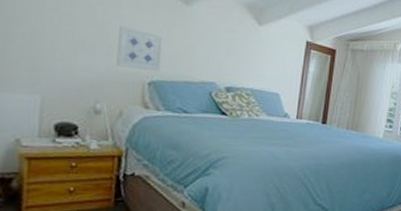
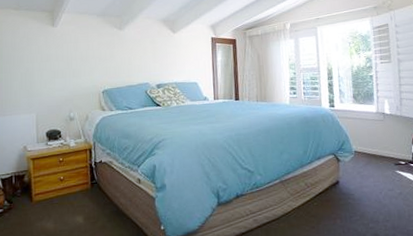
wall art: present [116,25,164,73] -> none [79,54,109,84]

